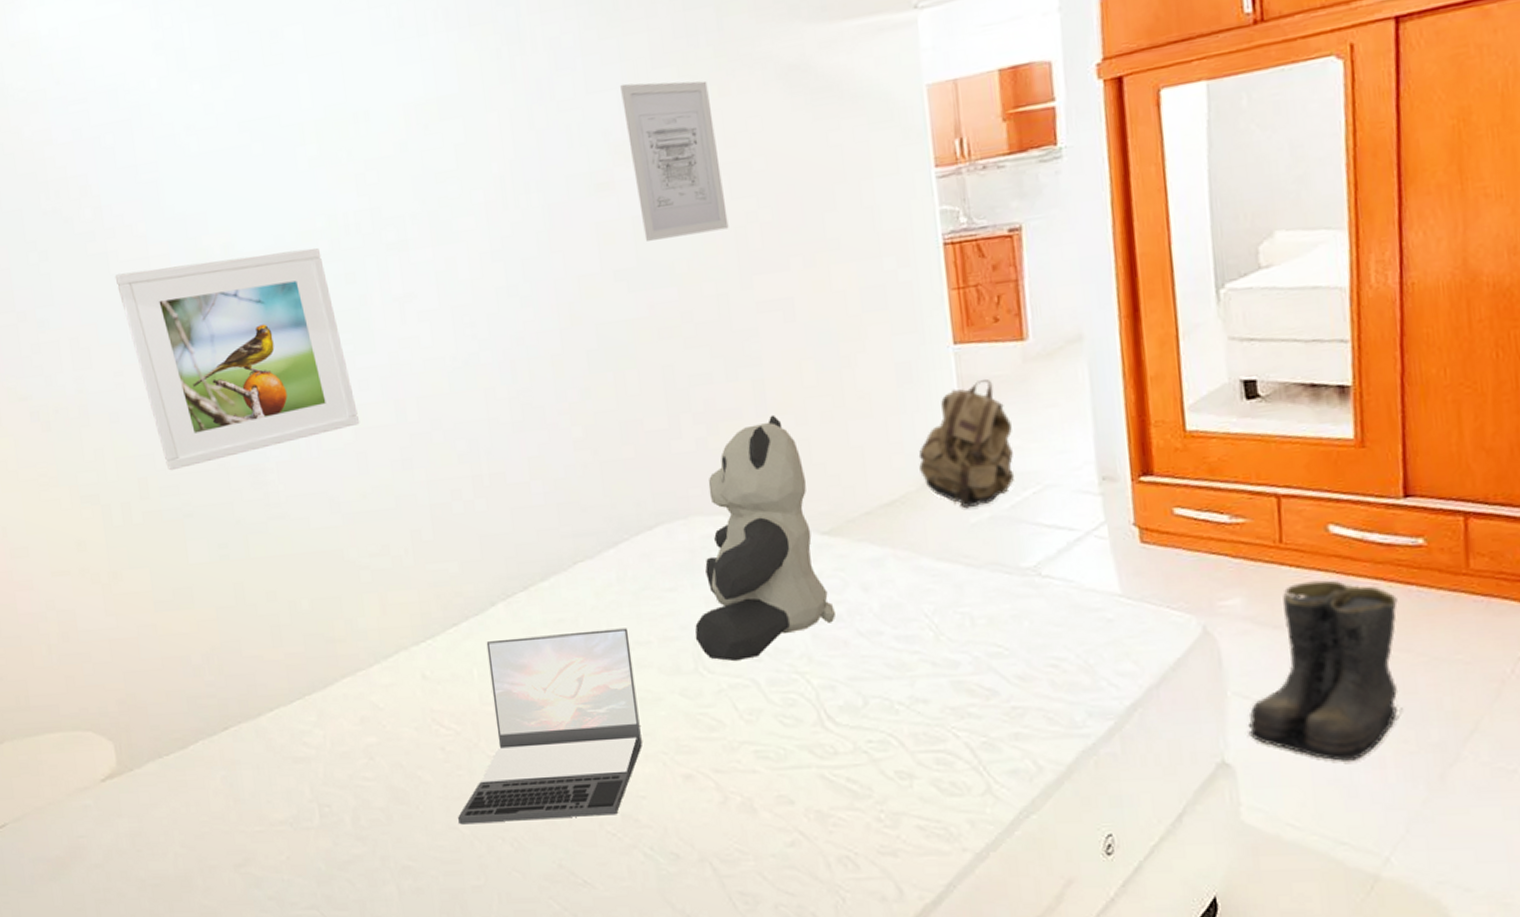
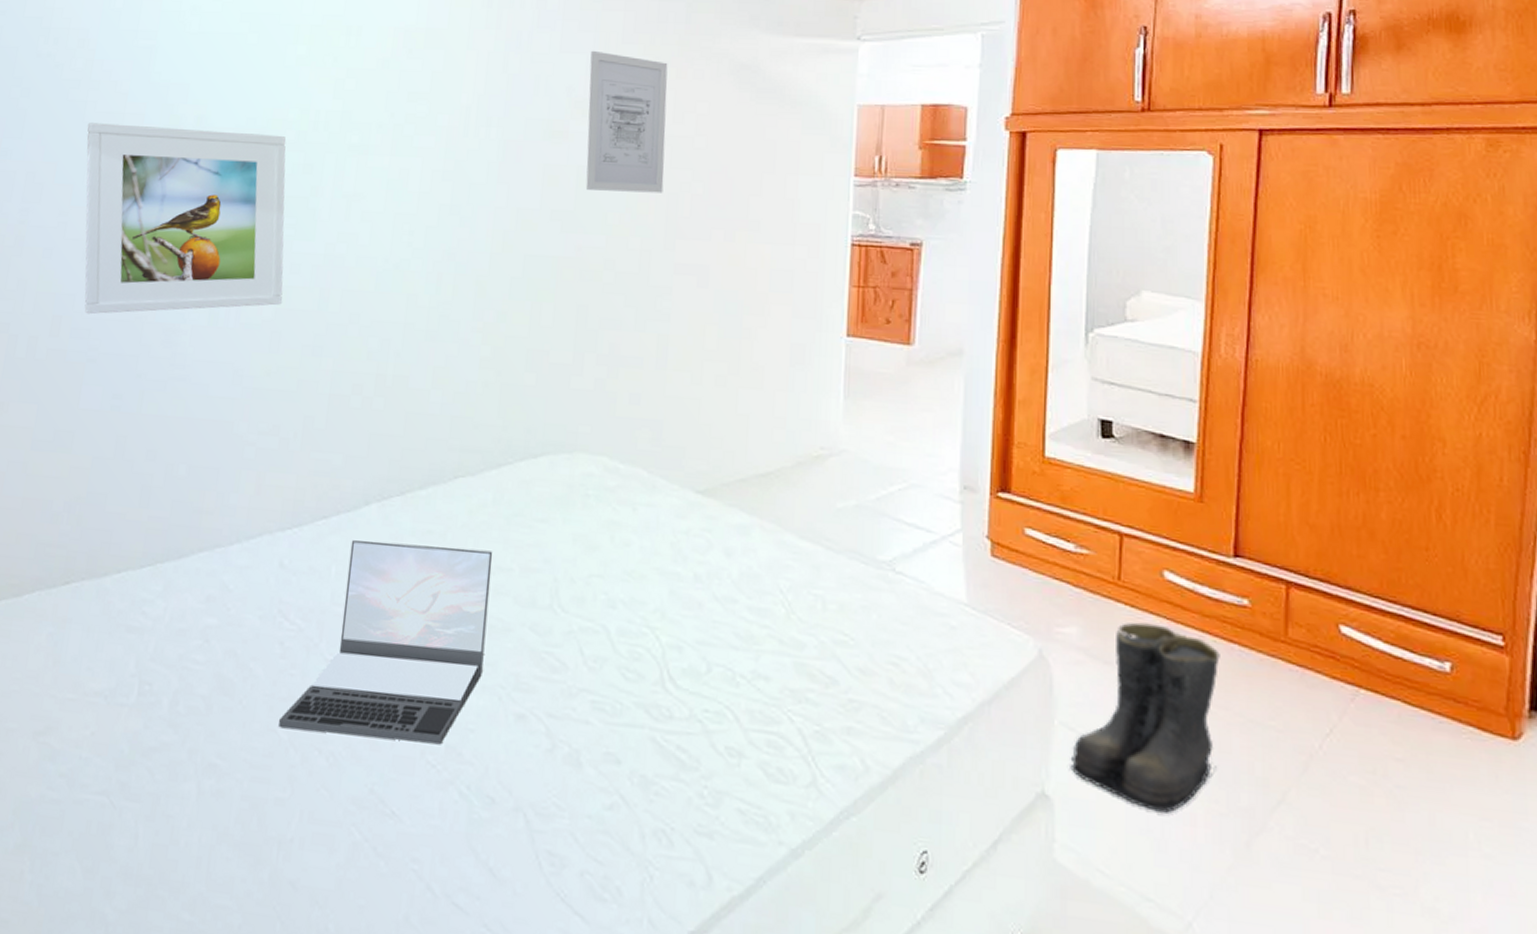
teddy bear: present [695,414,835,662] -> none [556,369,695,605]
backpack: present [918,379,1015,509] -> none [798,374,888,493]

